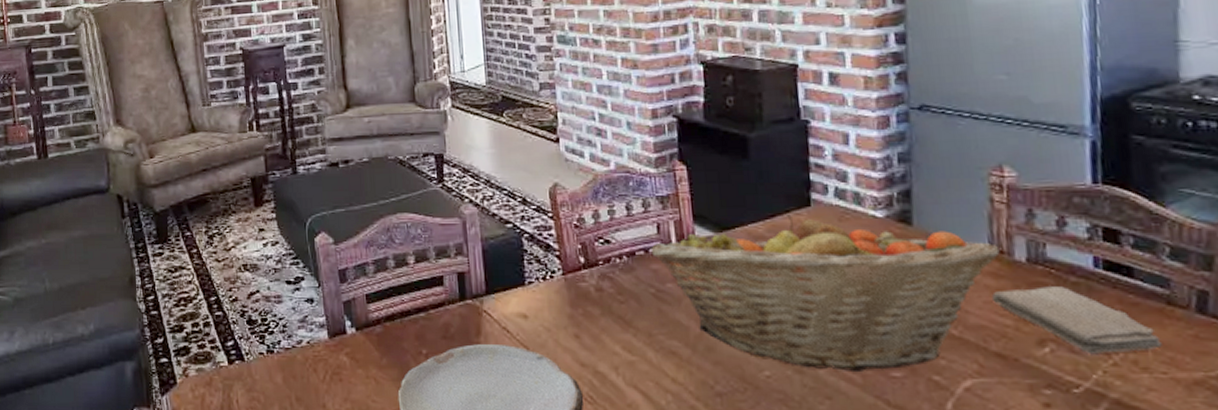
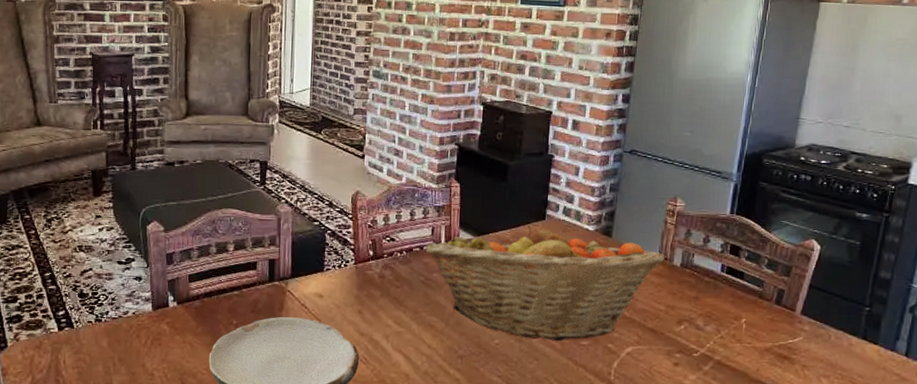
washcloth: present [992,286,1162,353] -> none [655,284,751,330]

